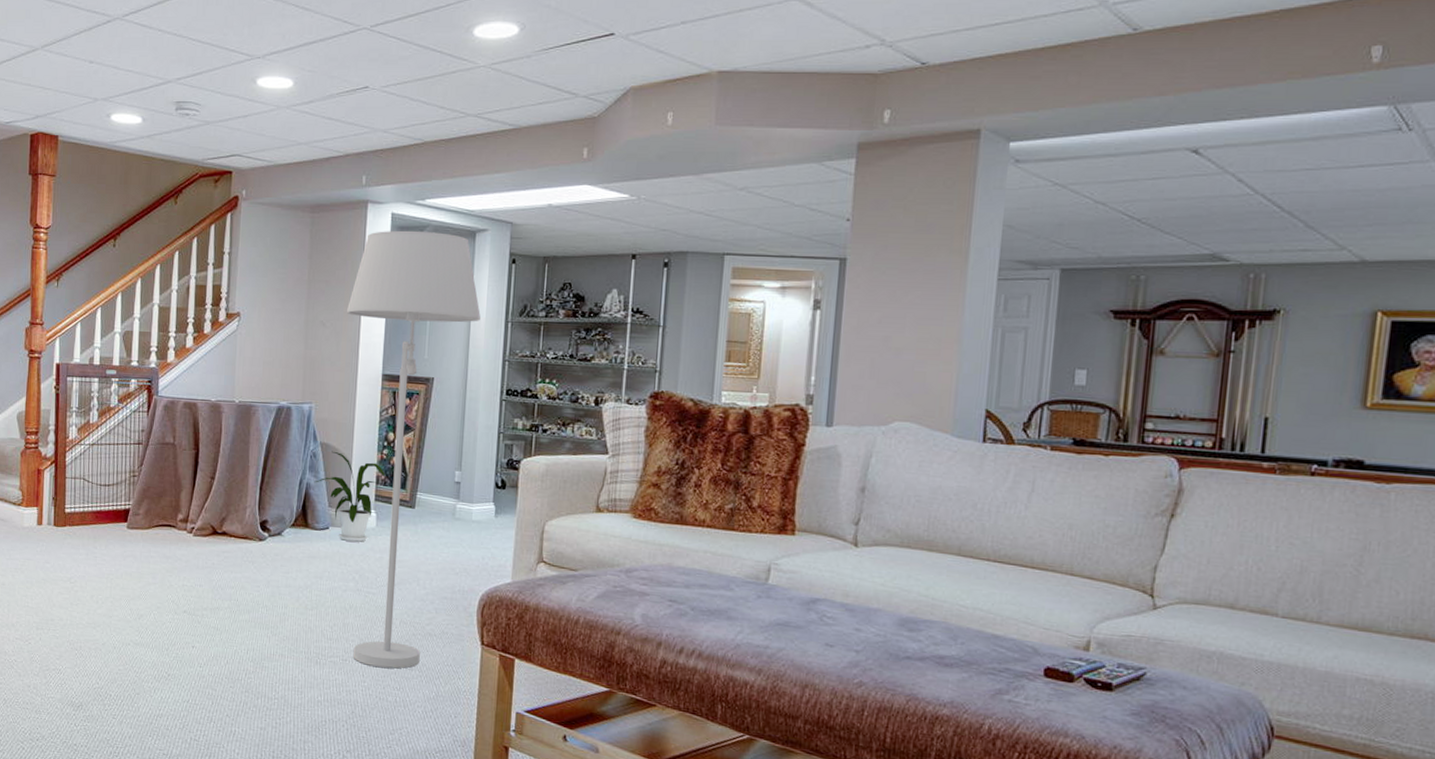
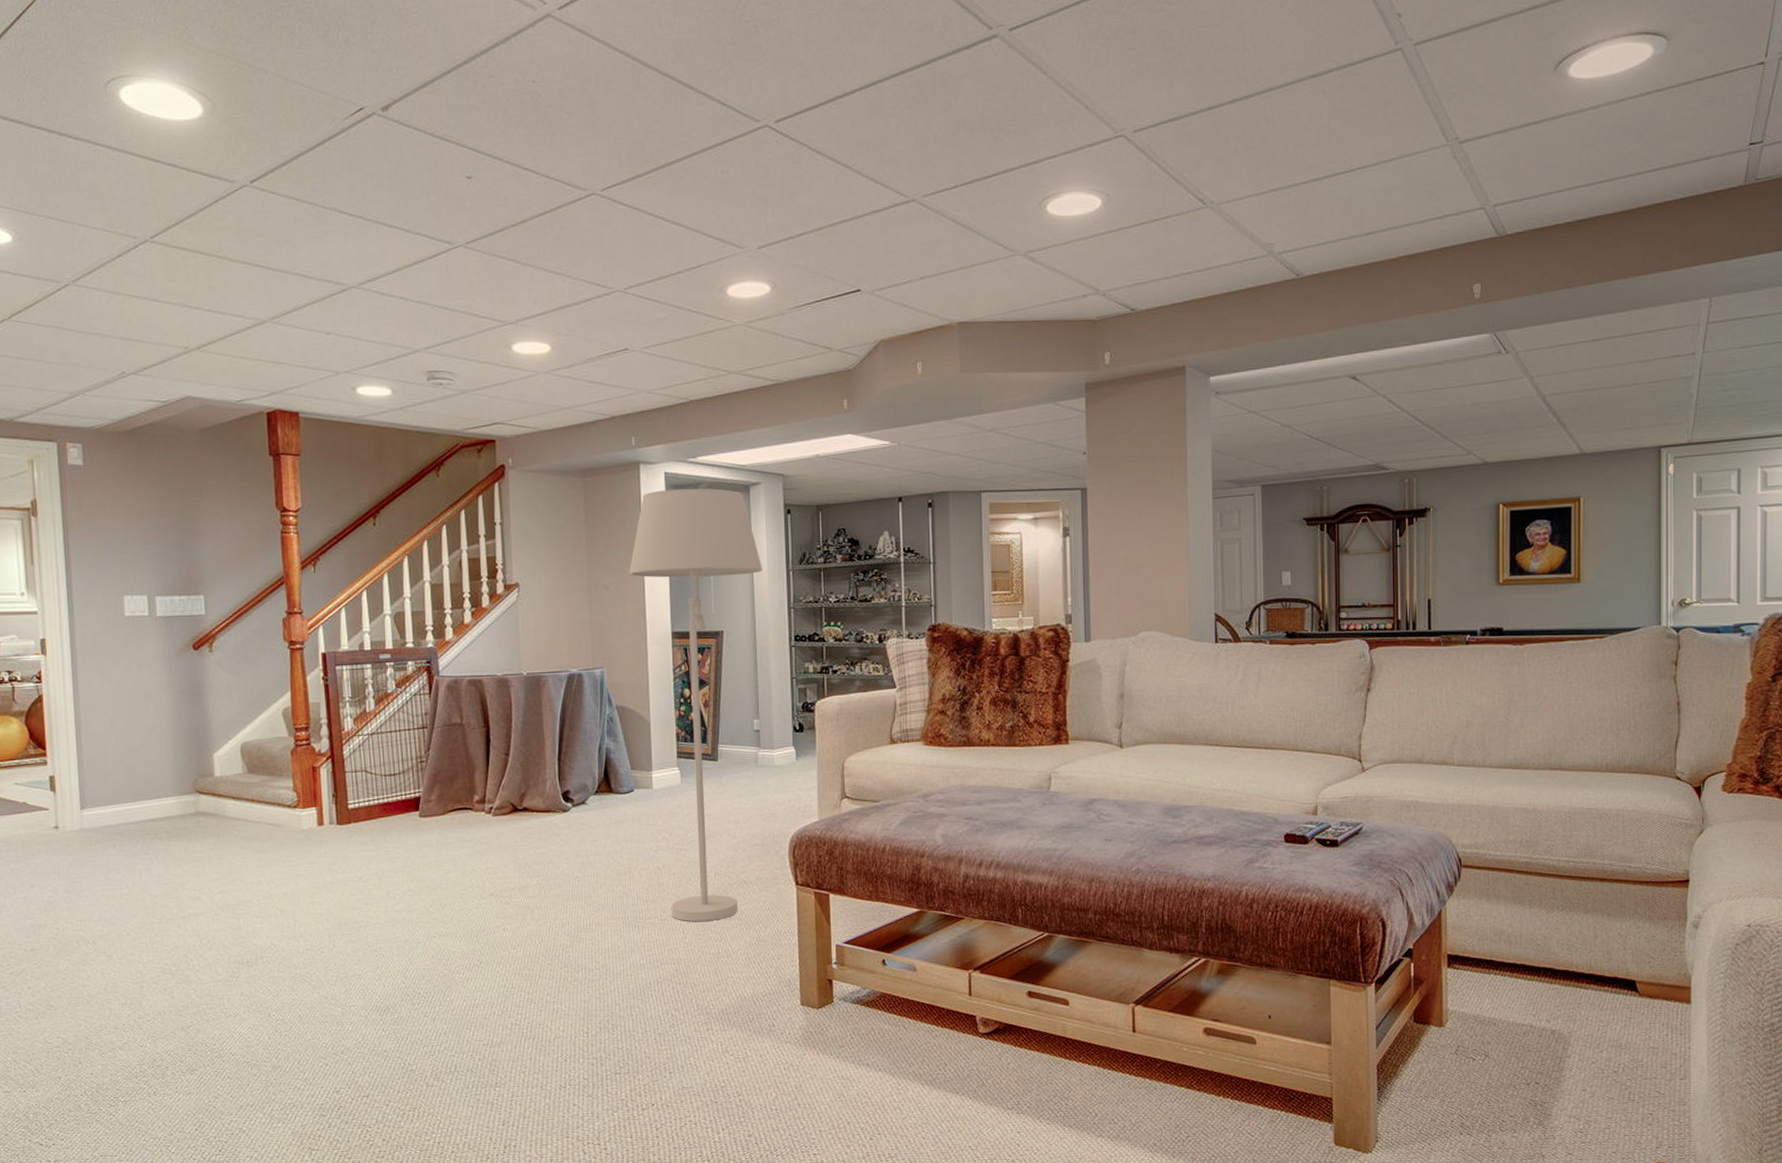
house plant: present [314,451,385,542] -> none [614,713,684,801]

